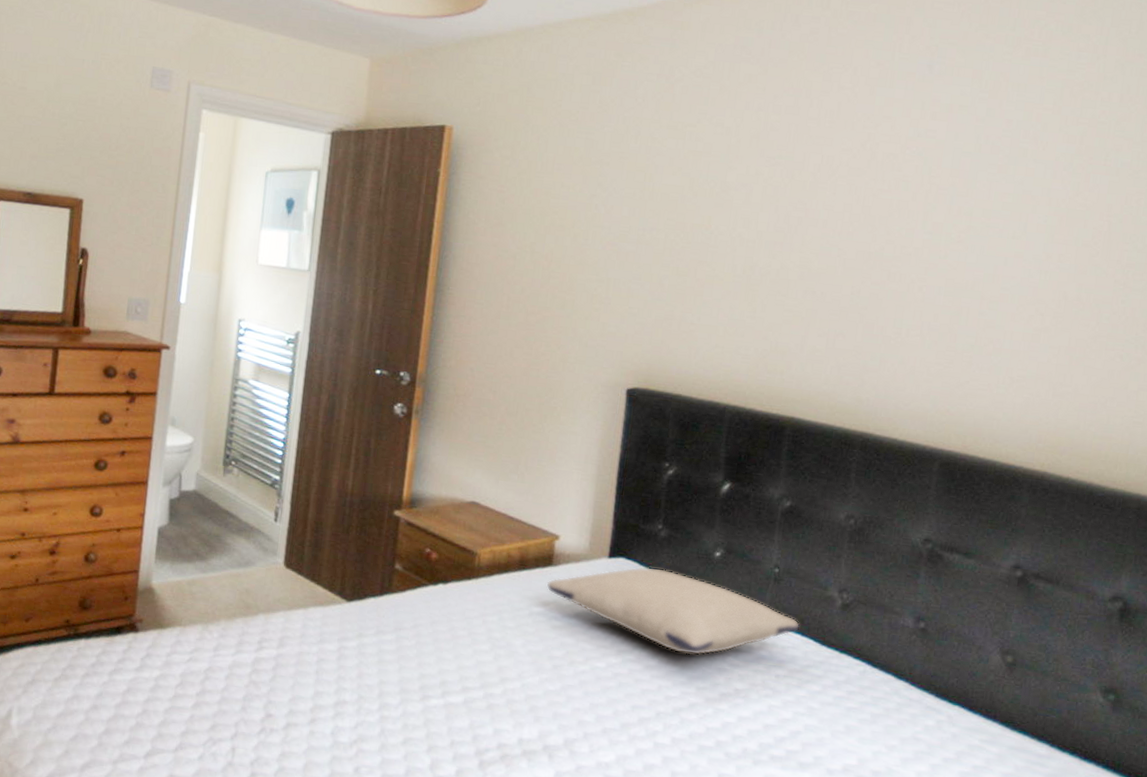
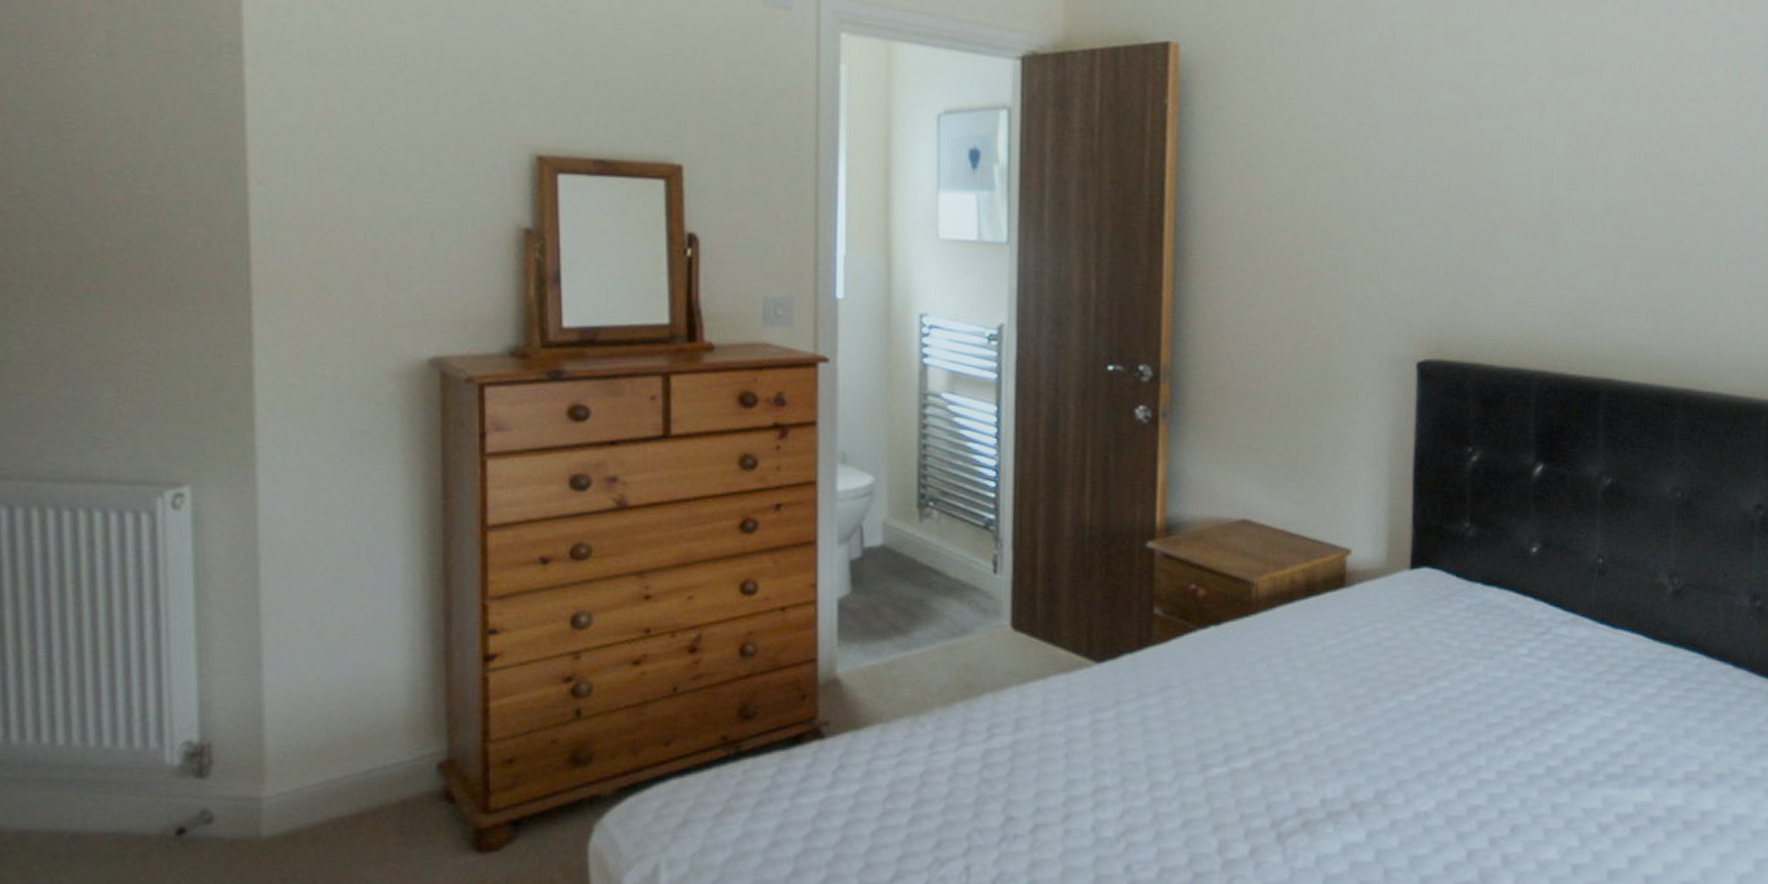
pillow: present [546,567,800,655] -> none [1340,575,1629,672]

